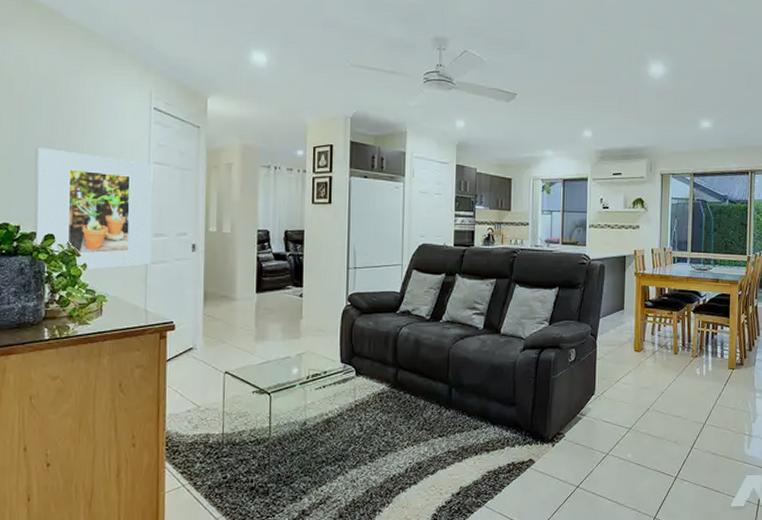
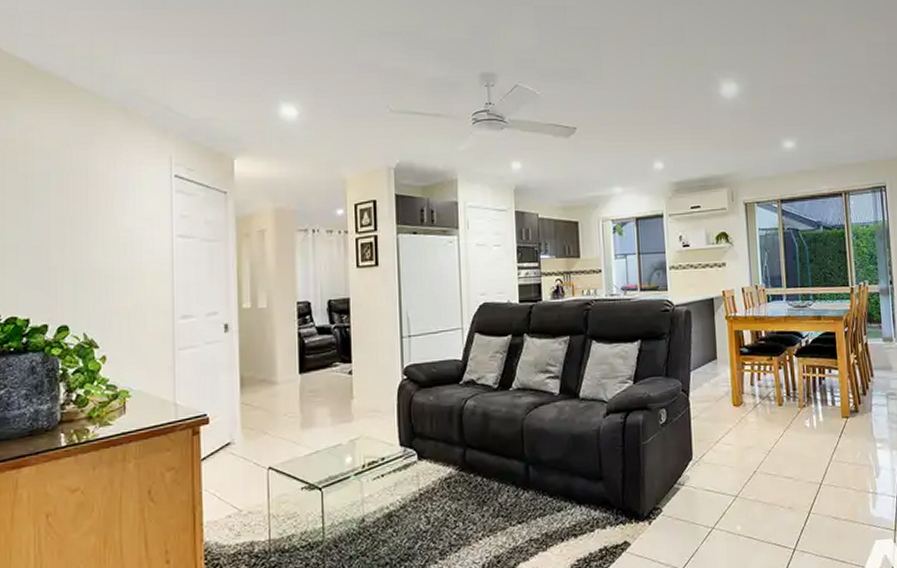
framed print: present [33,147,153,270] -> none [44,229,180,362]

